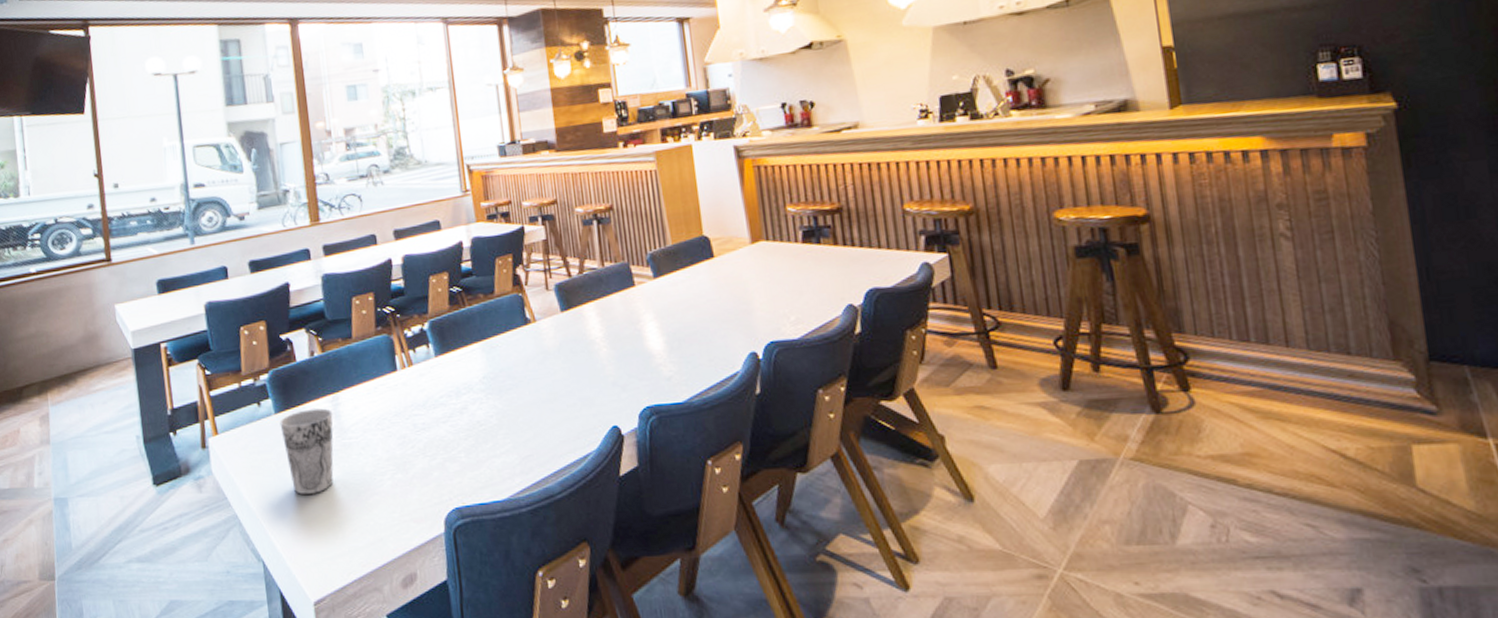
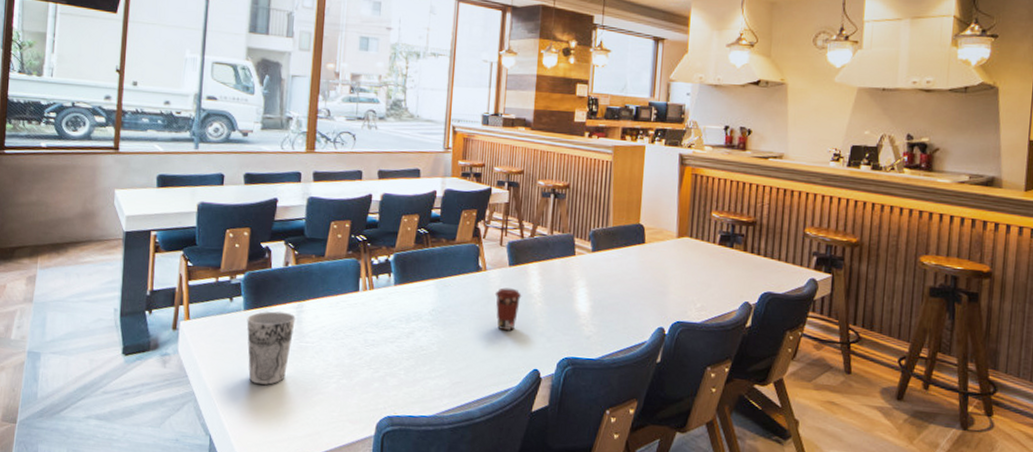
coffee cup: none [550,336,583,387] -> present [494,288,522,330]

